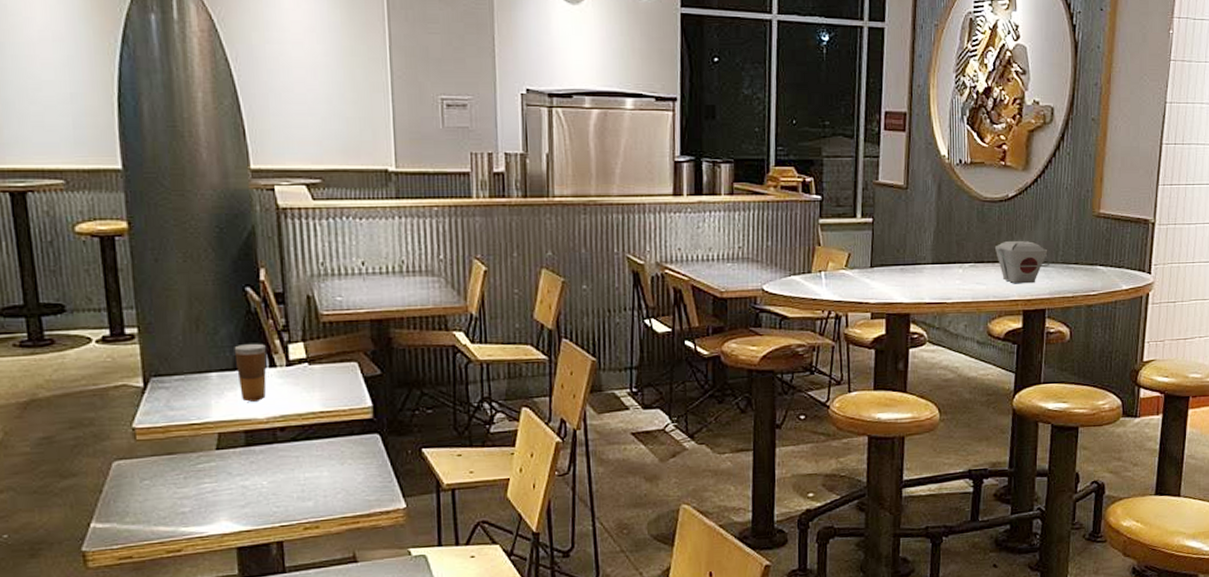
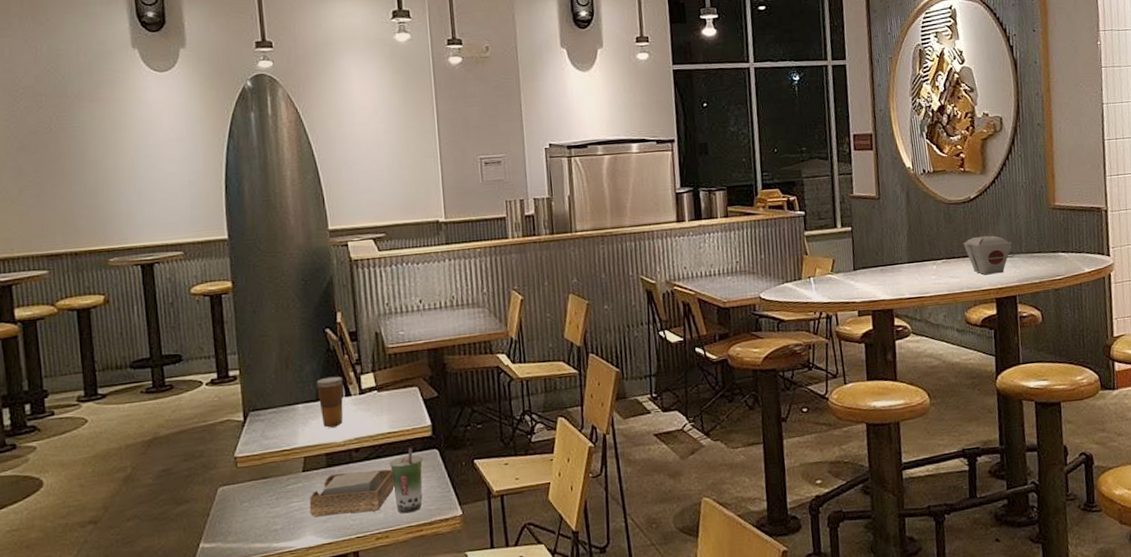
napkin holder: none [224,452,327,501] -> present [309,469,395,517]
beverage cup: none [320,430,362,503] -> present [389,447,423,514]

